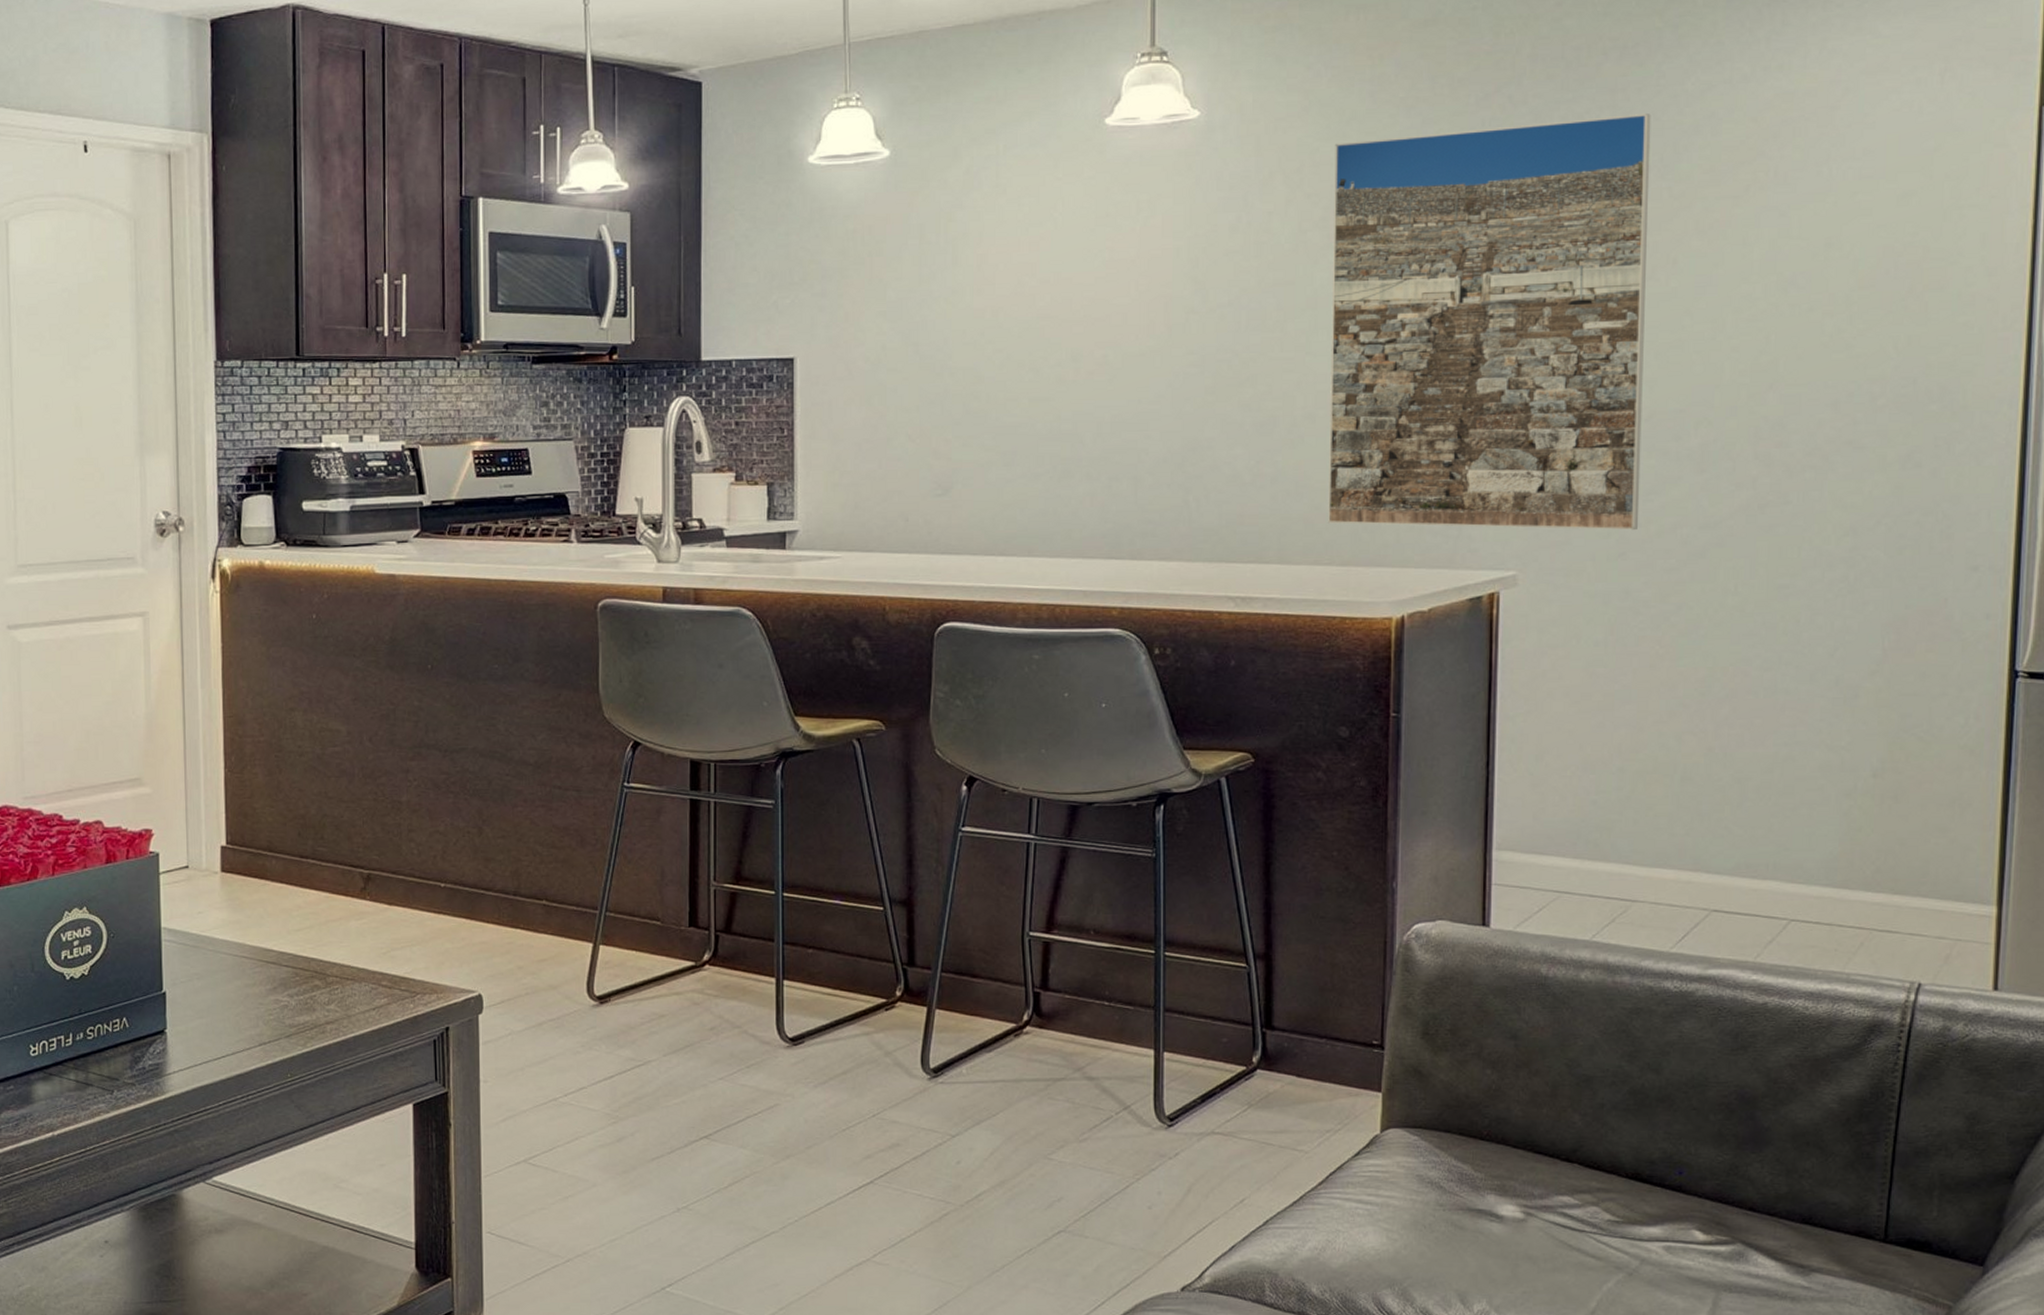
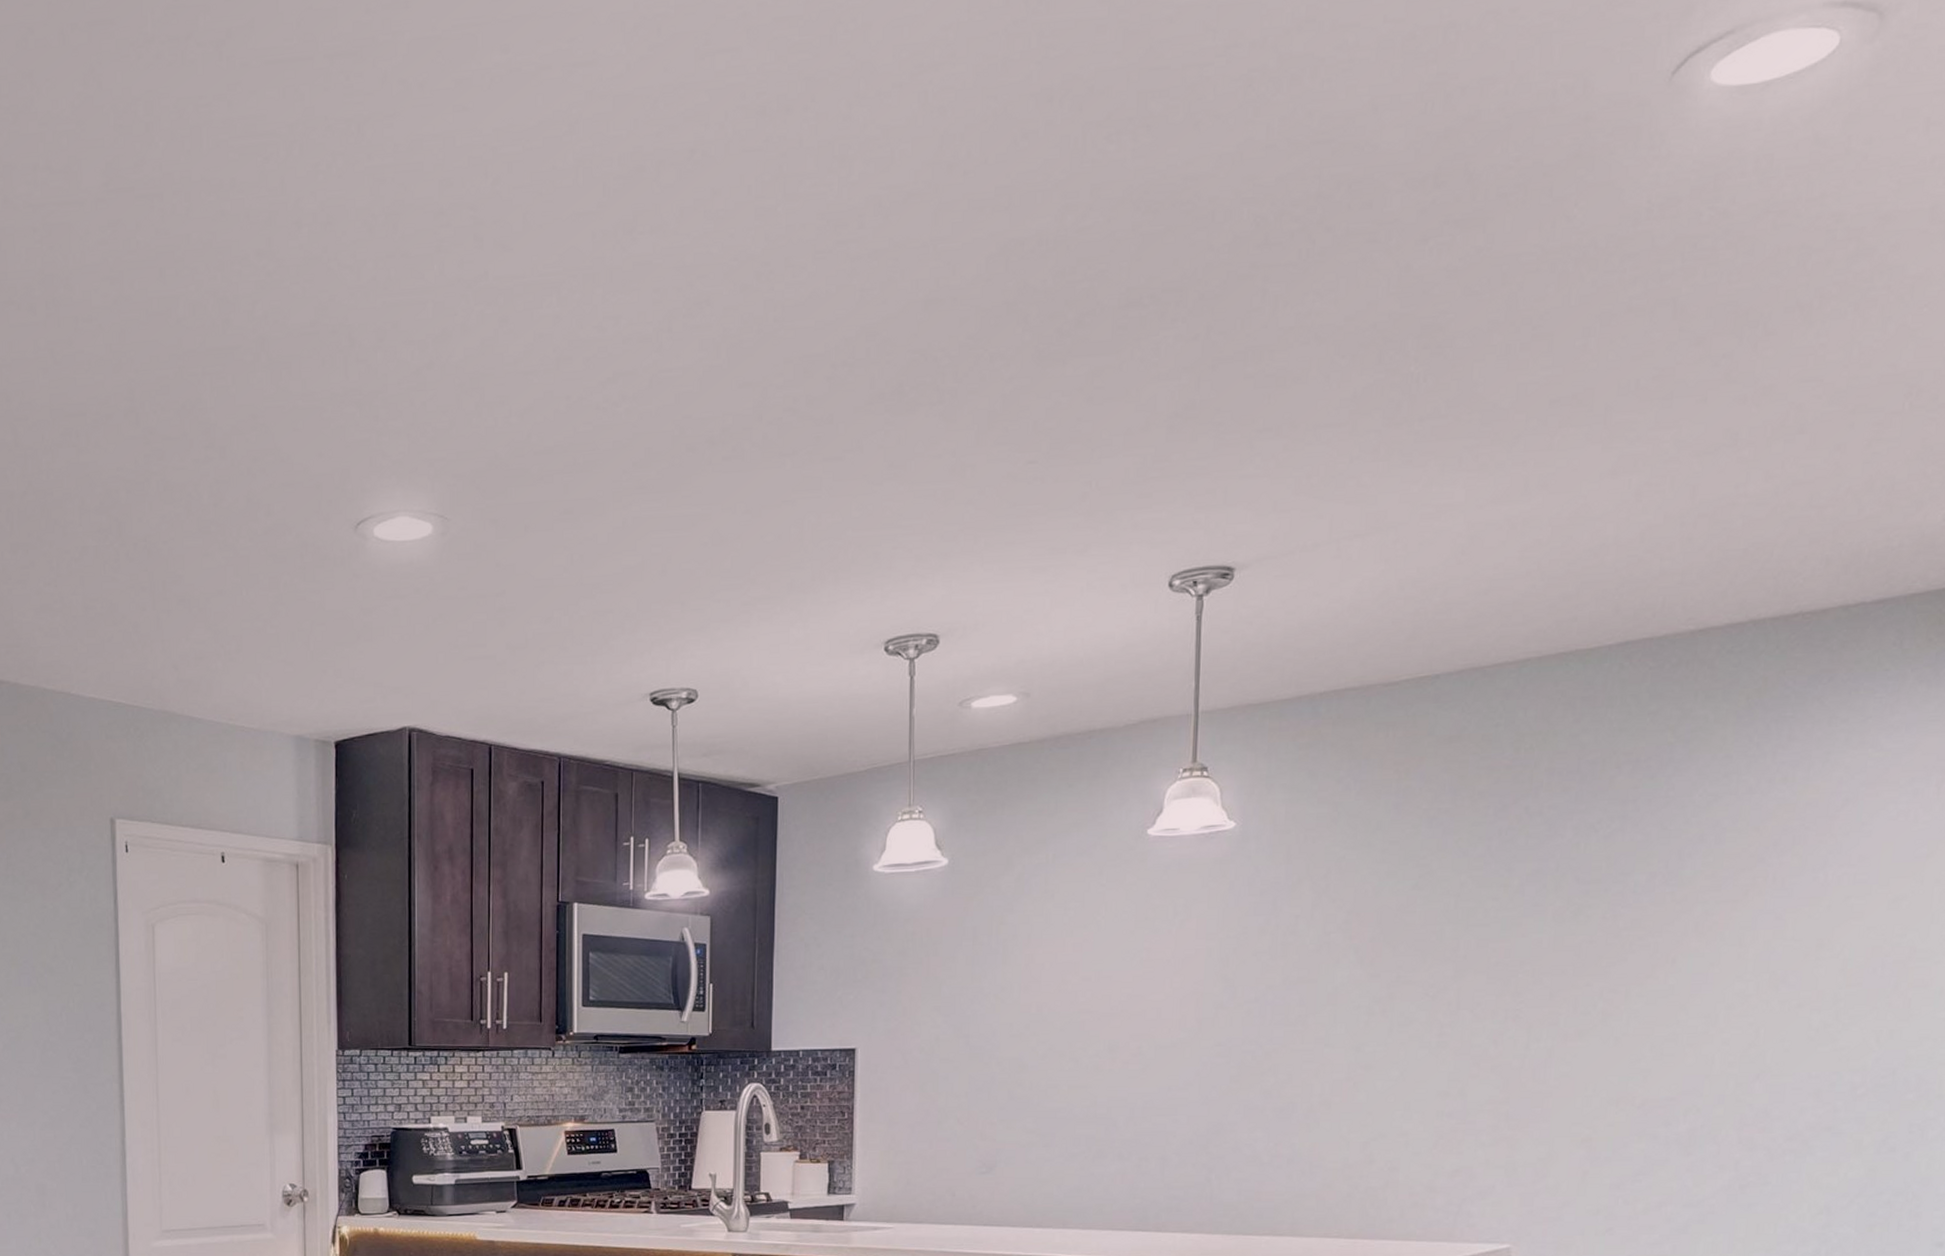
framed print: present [1328,114,1651,531] -> none [1338,823,1659,1208]

